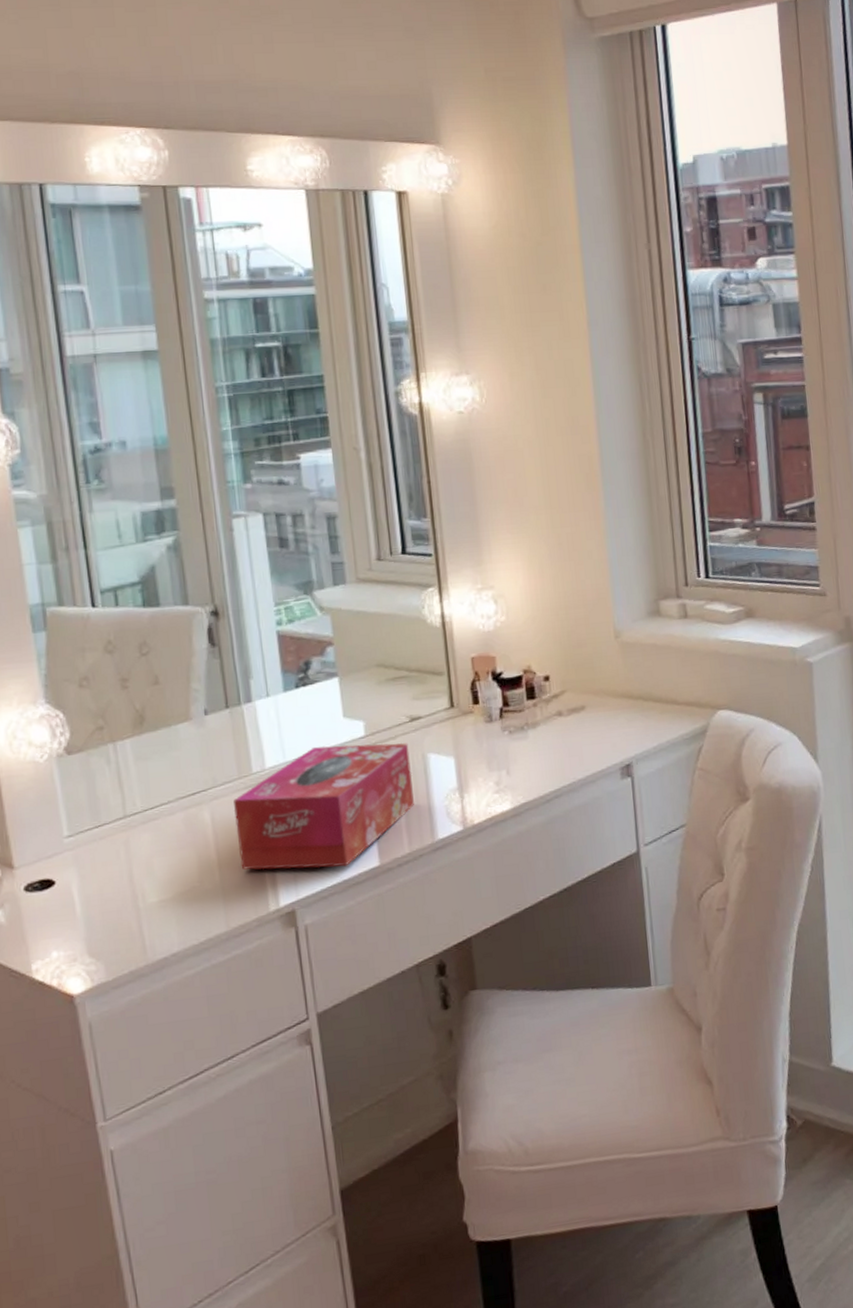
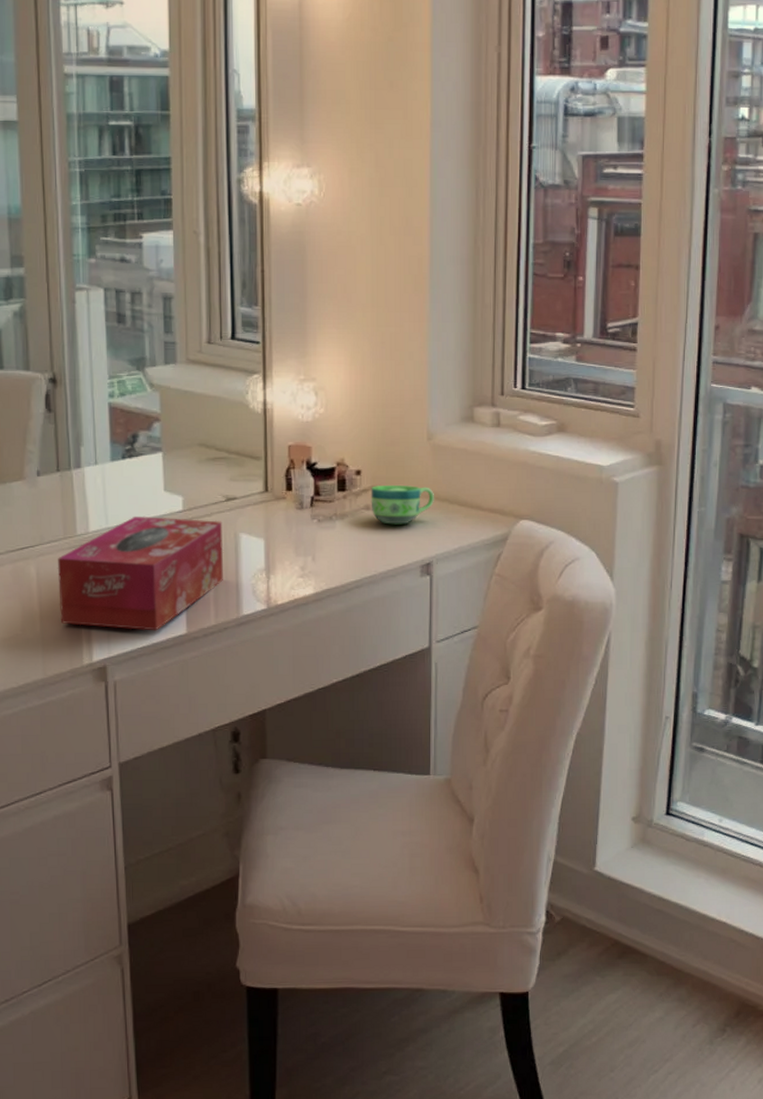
cup: none [561,686,628,729] -> present [371,484,434,525]

